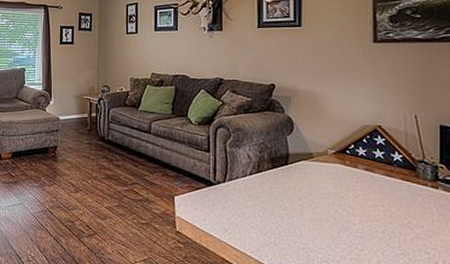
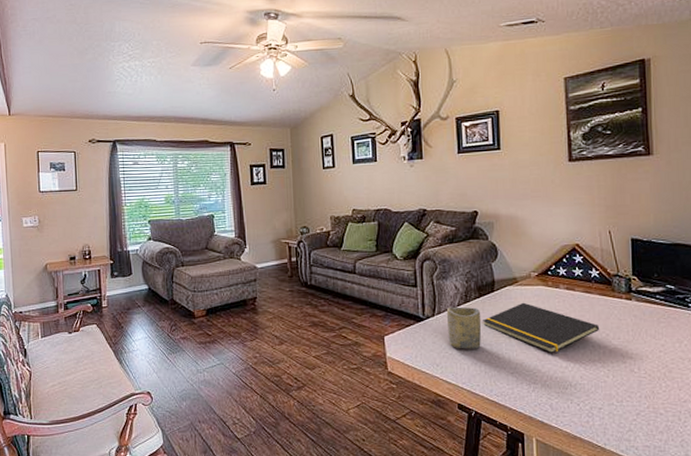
cup: none [237,175,273,220] -> present [446,306,481,349]
notepad: none [275,178,401,234] -> present [483,302,600,354]

